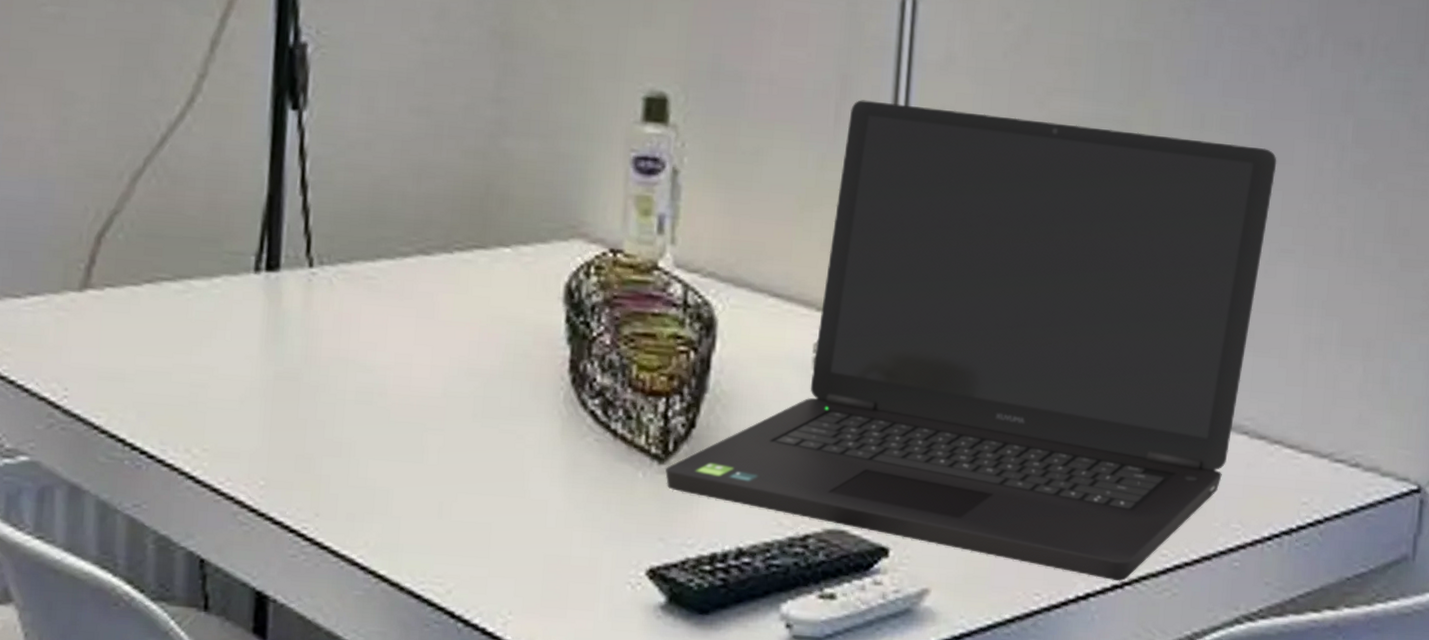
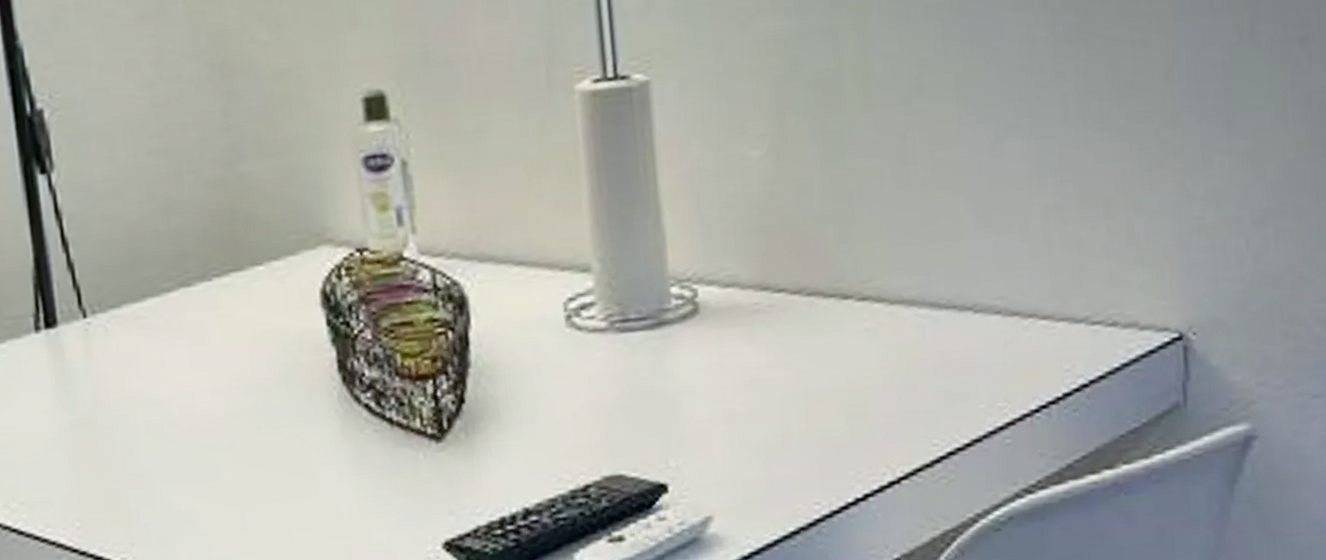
laptop: present [665,100,1277,582] -> none [443,29,989,478]

